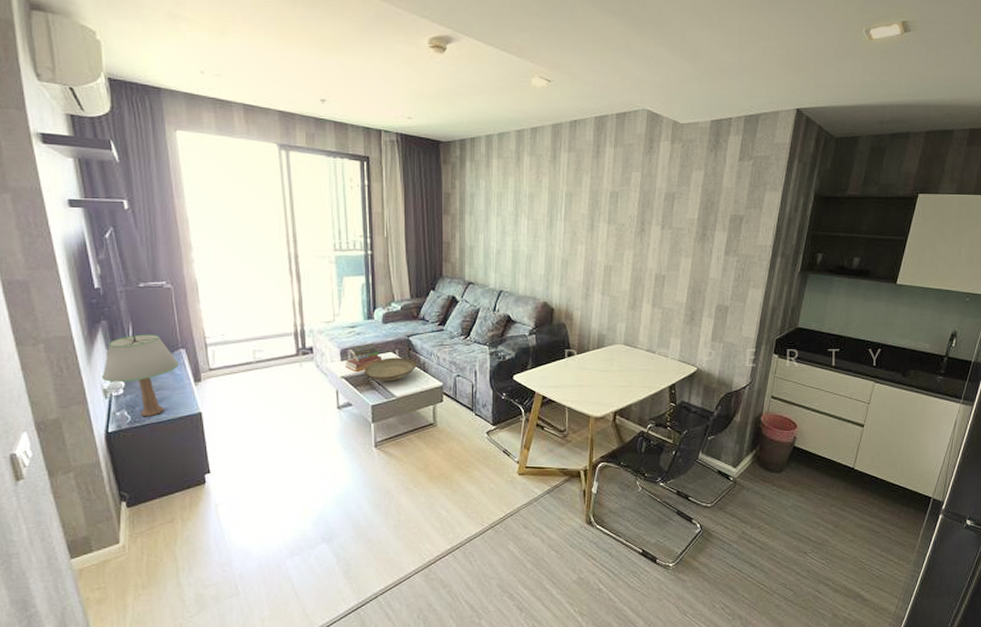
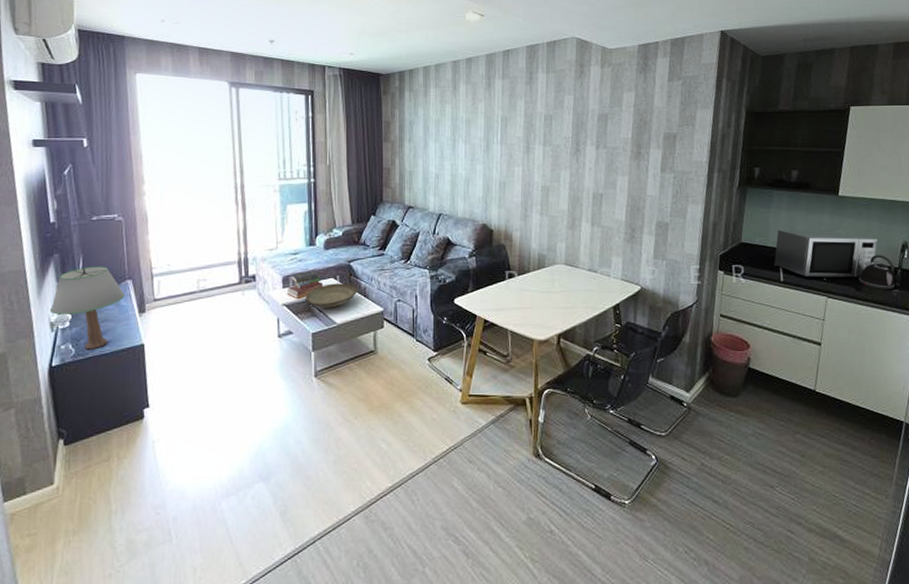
microwave: none [828,315,929,364] -> present [774,229,878,278]
kettle: none [906,343,942,377] -> present [858,255,895,291]

